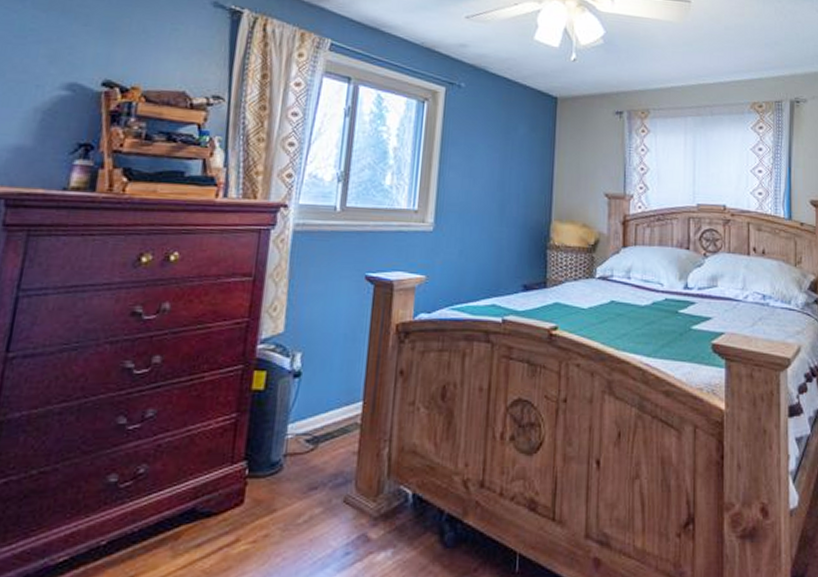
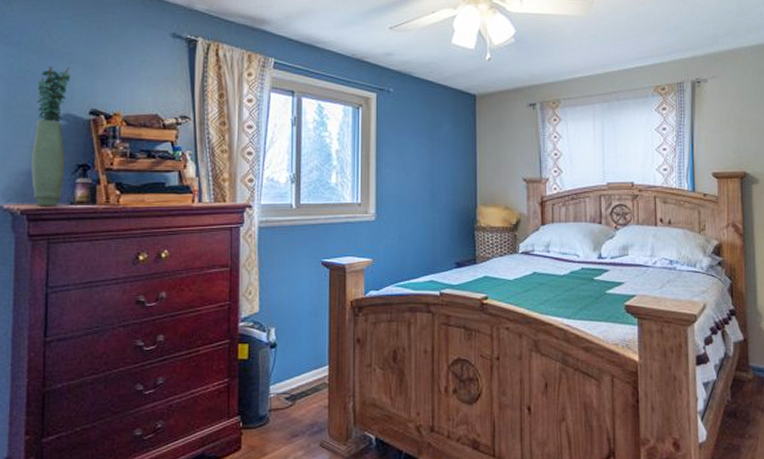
vase: none [17,27,85,192] -> present [30,67,71,207]

